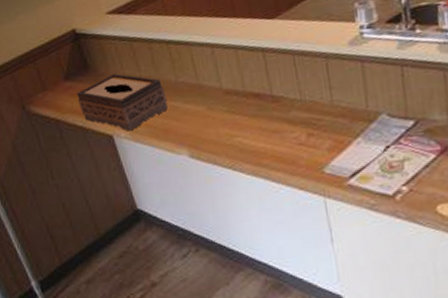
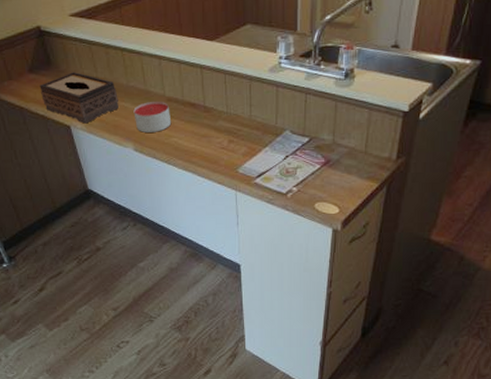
candle: none [185,95,232,135] -> present [133,101,171,132]

